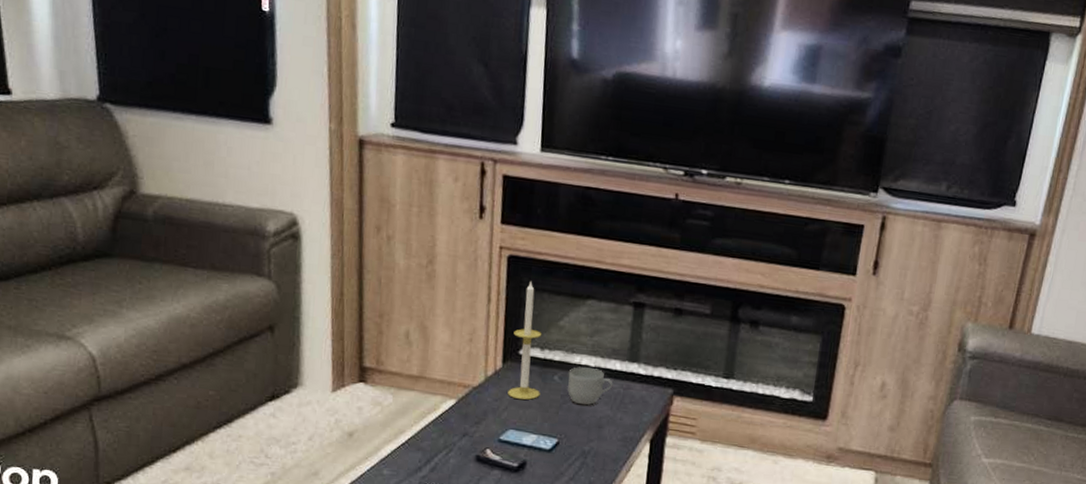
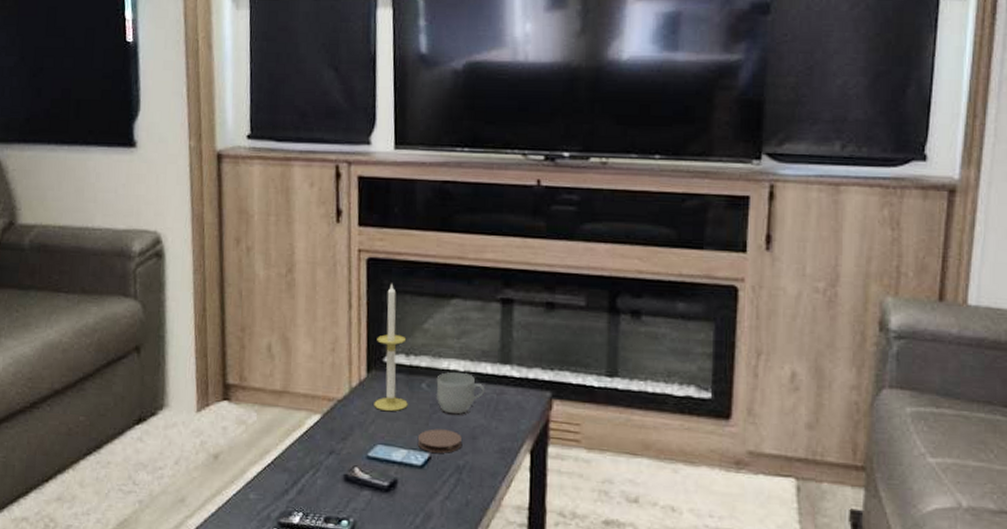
coaster: none [547,417,589,440] -> present [417,429,463,453]

